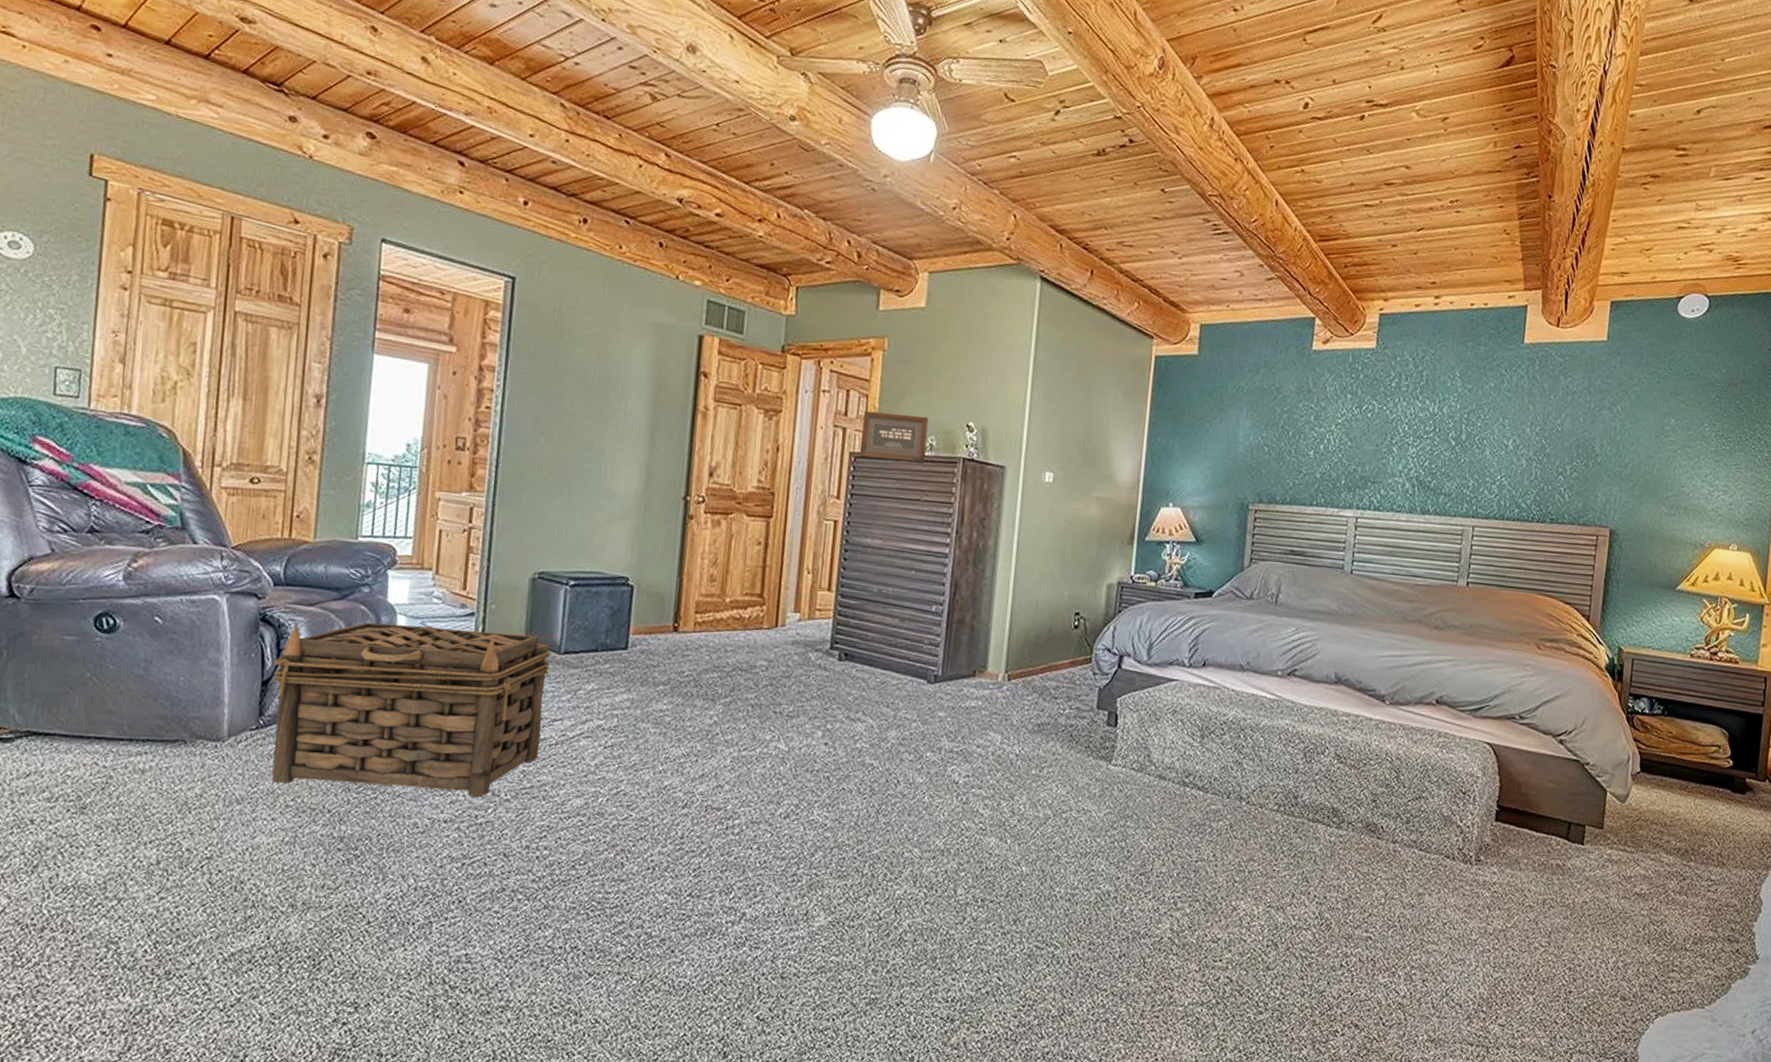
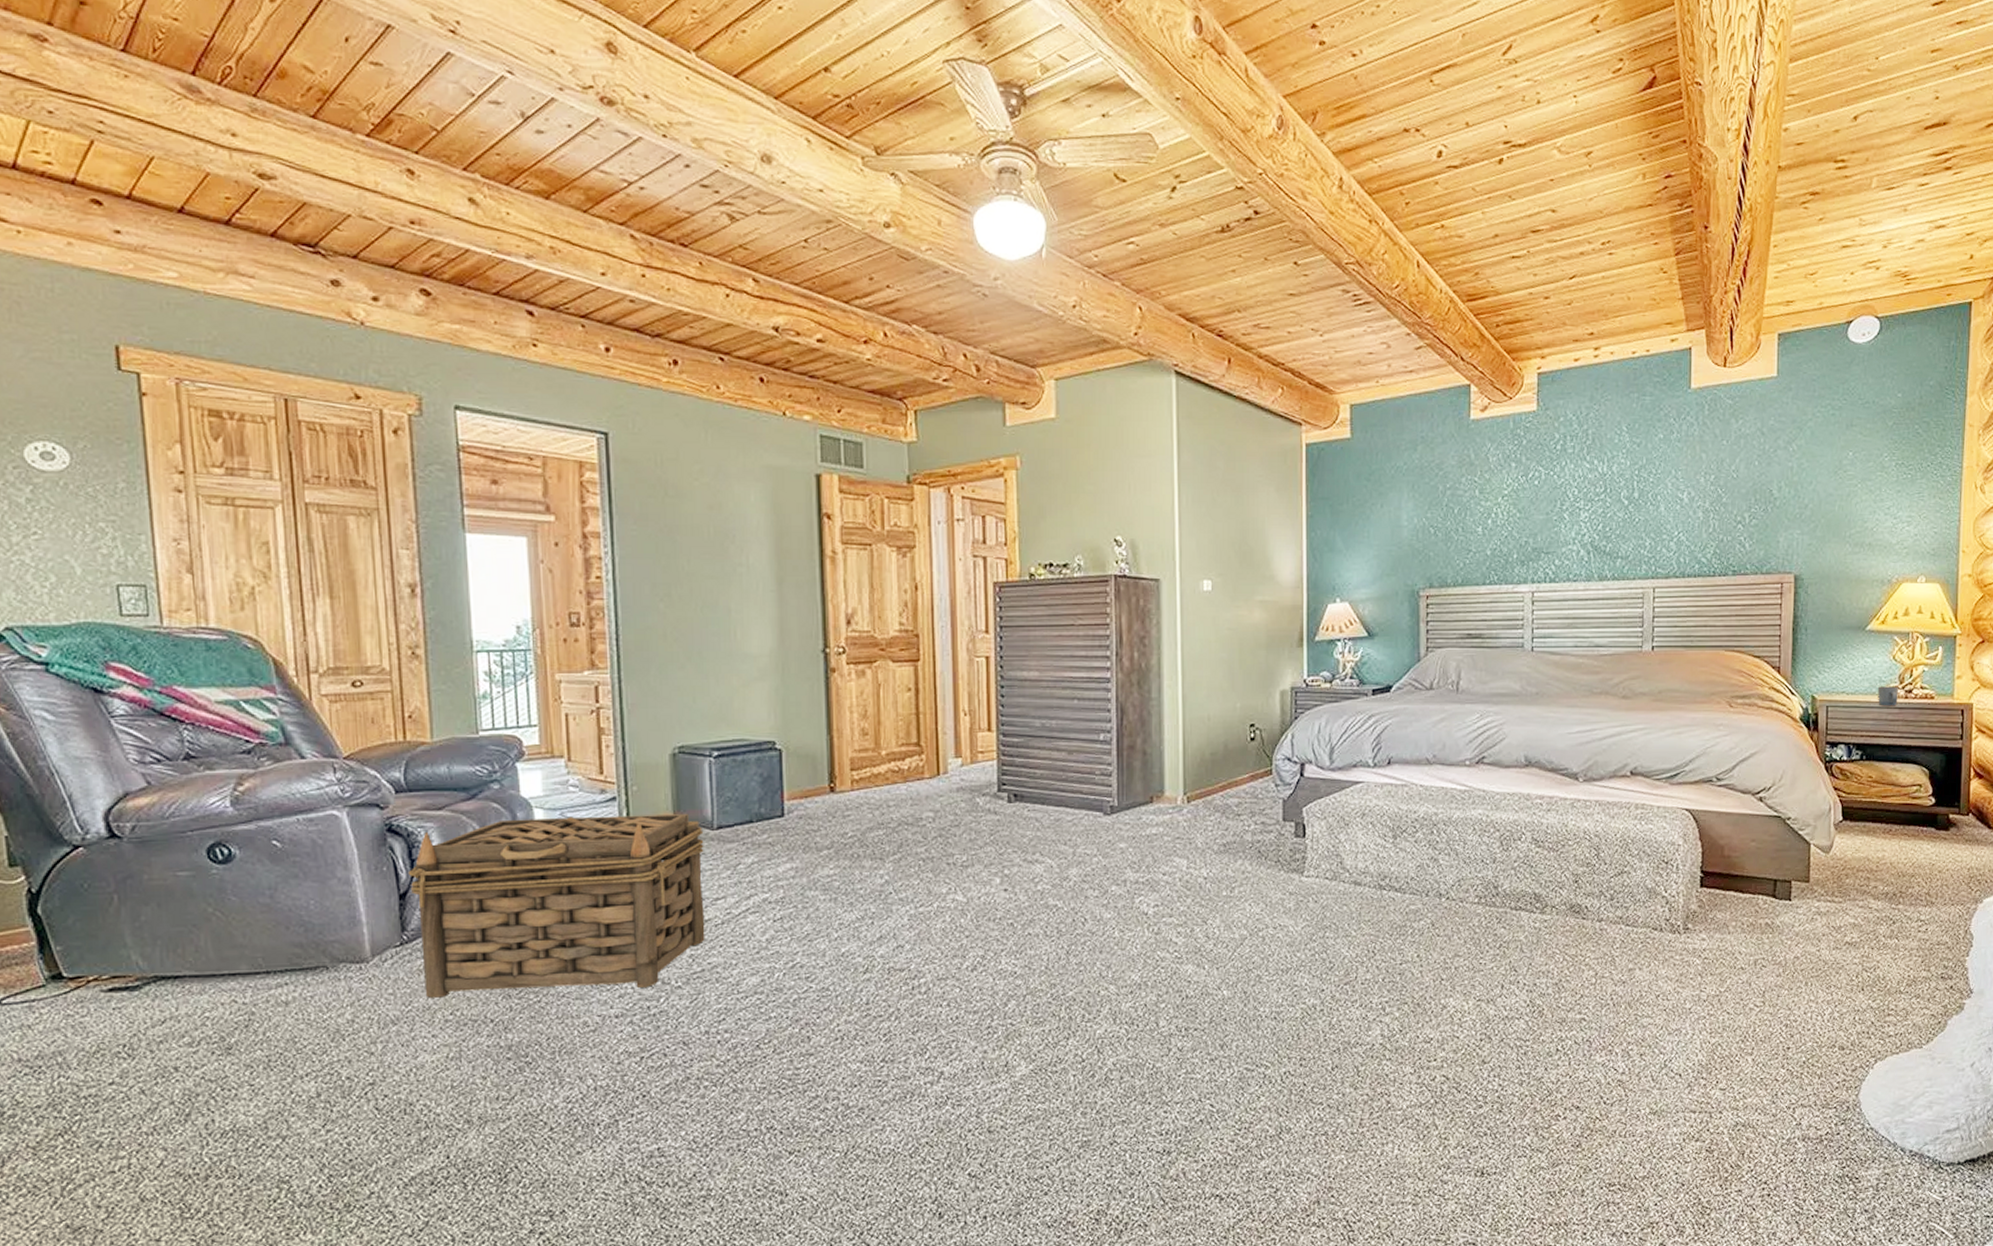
picture frame: present [859,411,929,463] -> none [1003,535,1073,587]
mug: none [1683,645,1704,668] -> present [1877,686,1898,708]

